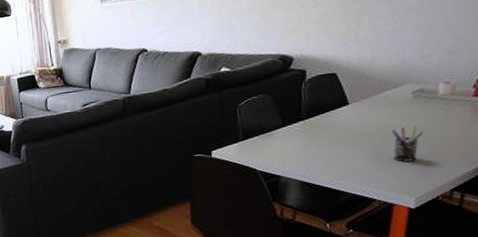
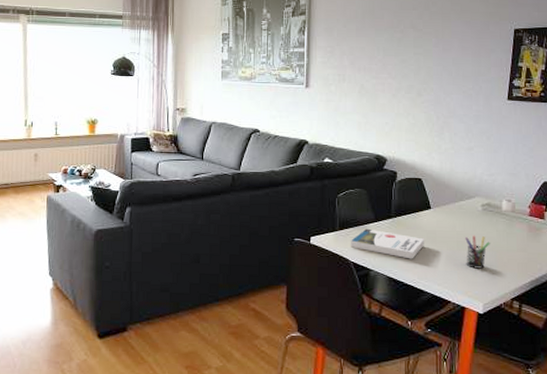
book: none [255,134,343,161] -> present [350,228,425,259]

